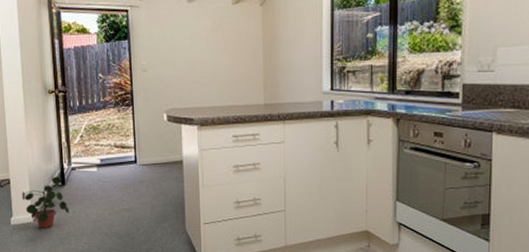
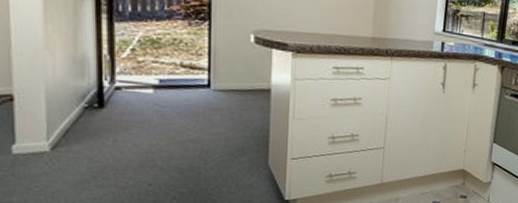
potted plant: present [22,176,70,229] -> none [33,96,109,160]

